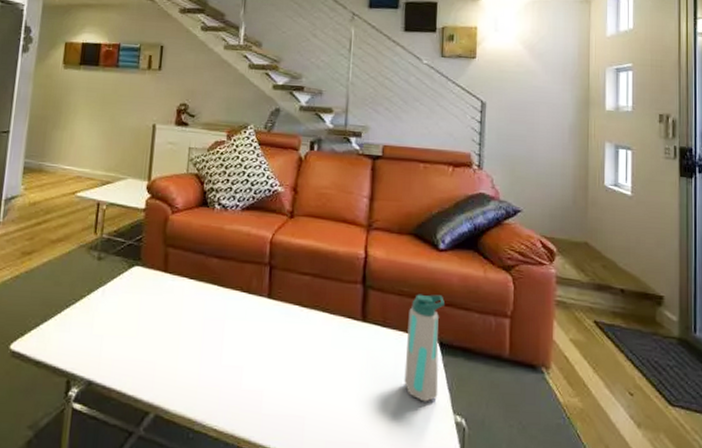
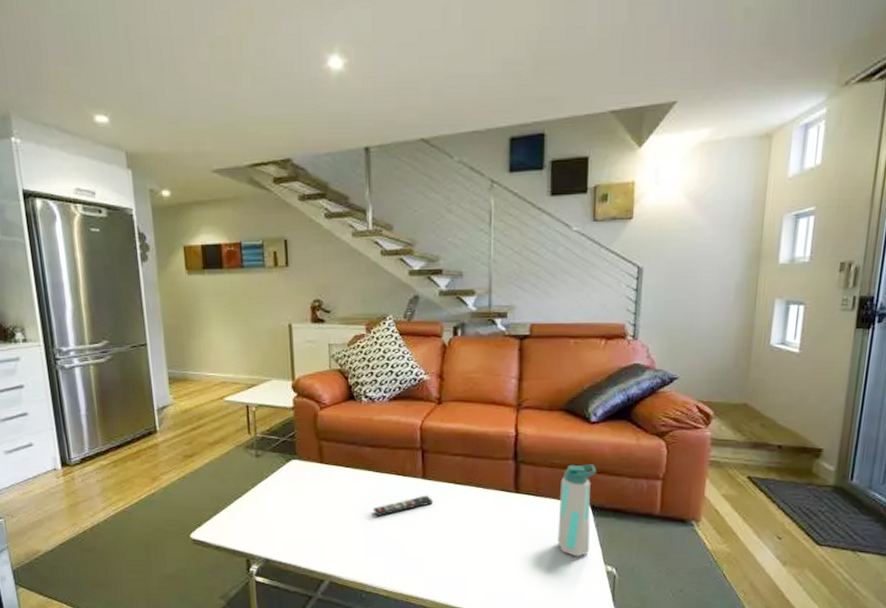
remote control: none [212,316,277,339] -> present [372,495,434,517]

